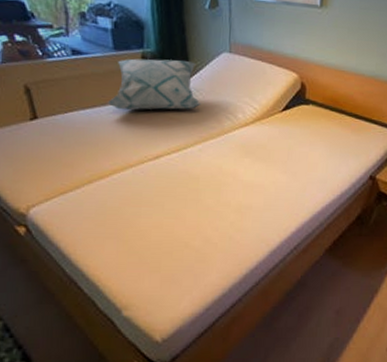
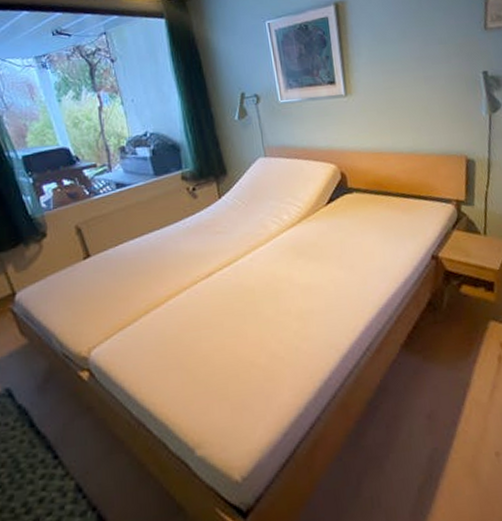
decorative pillow: present [107,58,201,111] -> none [154,173,245,234]

